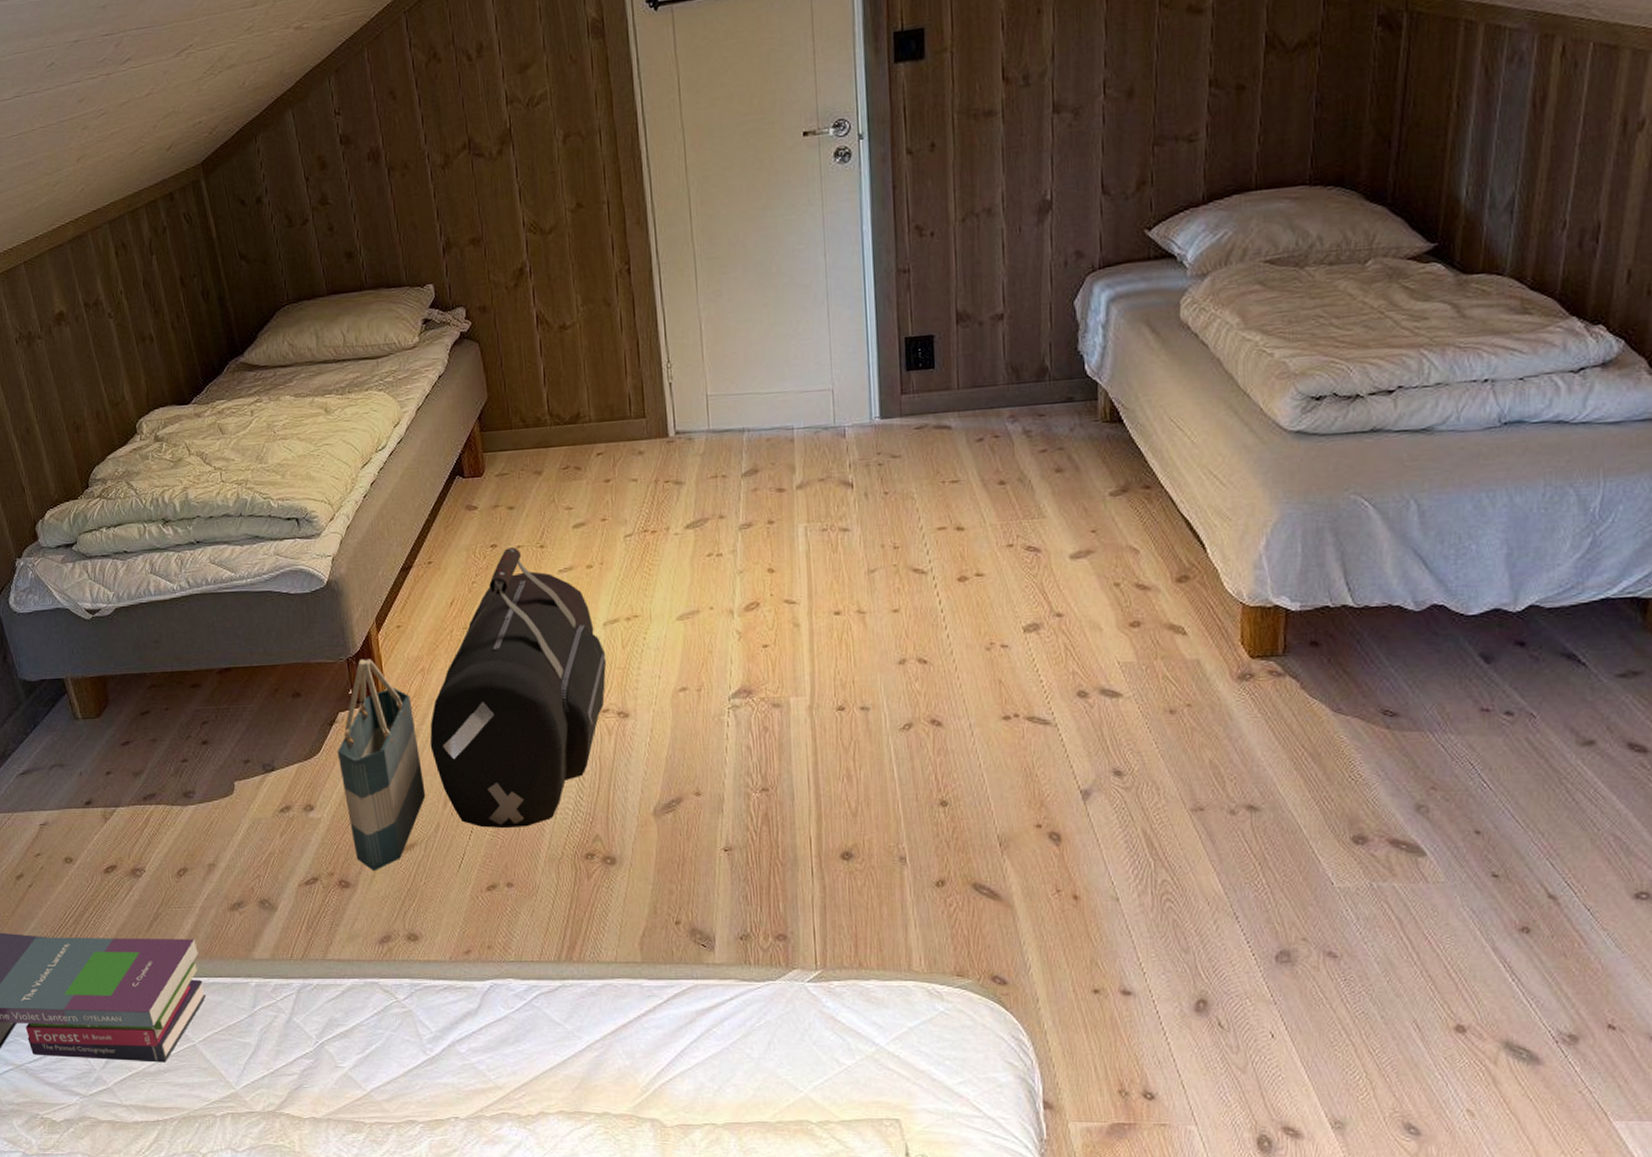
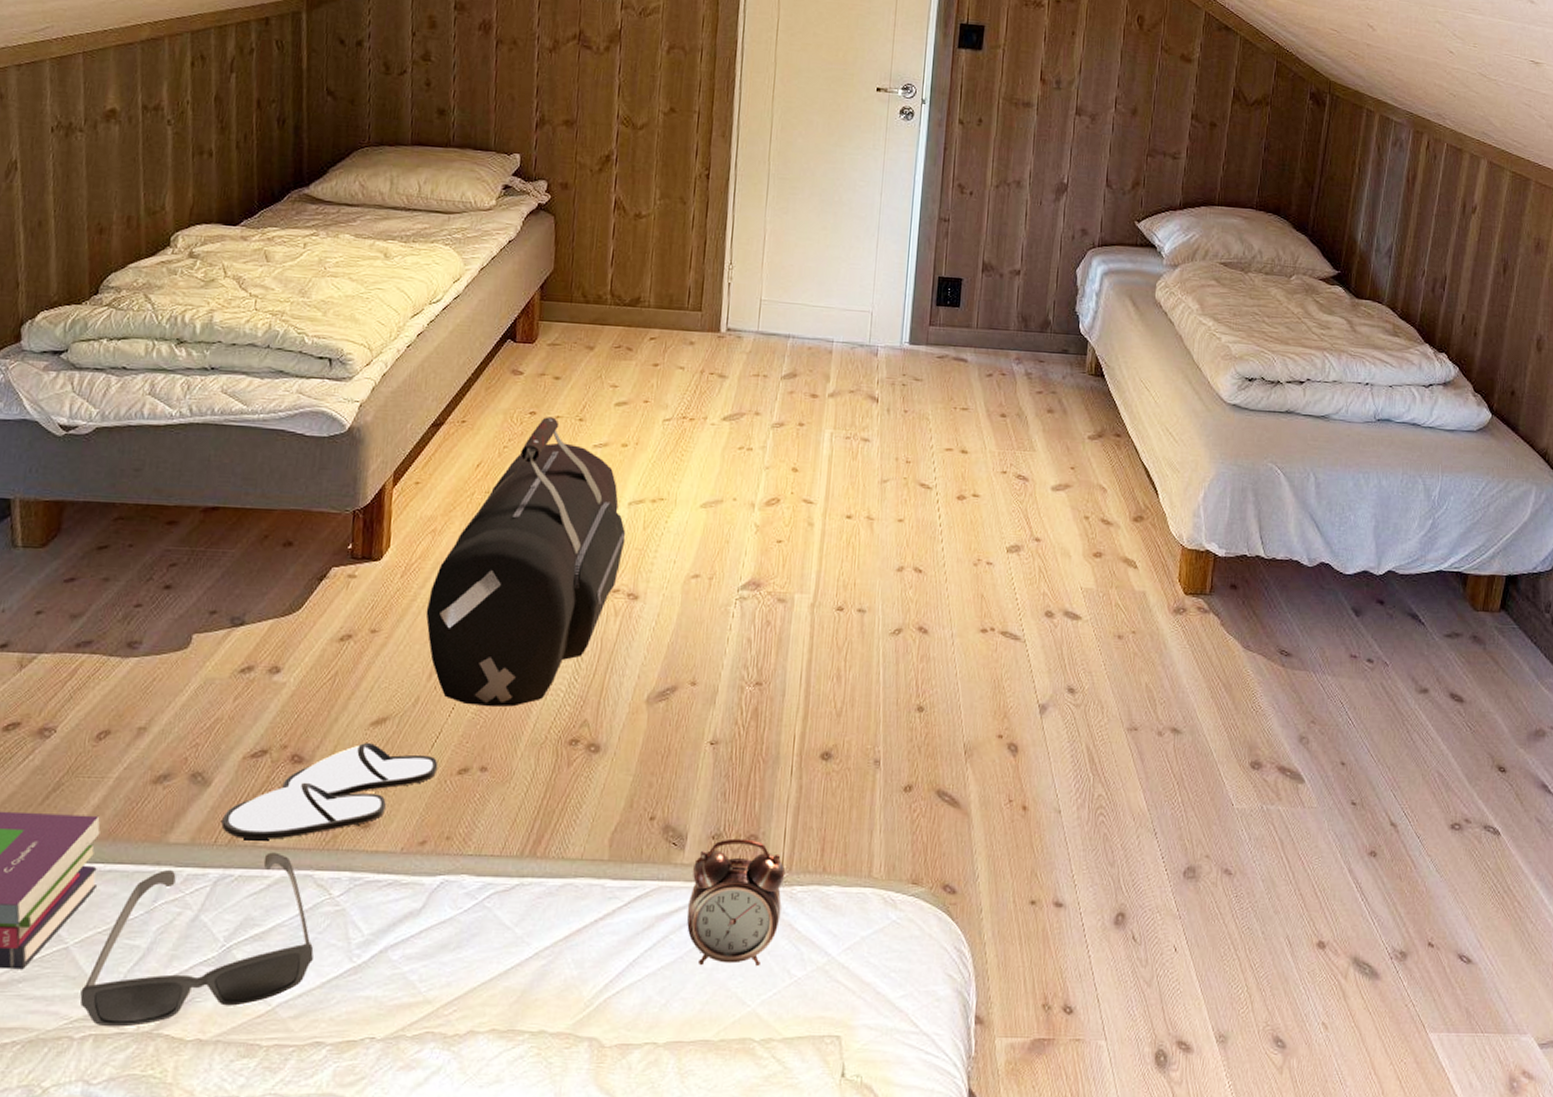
glasses: none [213,964,393,1108] -> present [80,852,314,1028]
slippers: none [293,867,469,954] -> present [221,743,439,840]
tote bag: present [337,659,426,872] -> none [317,513,415,747]
alarm clock: none [725,938,821,1056] -> present [686,838,786,967]

